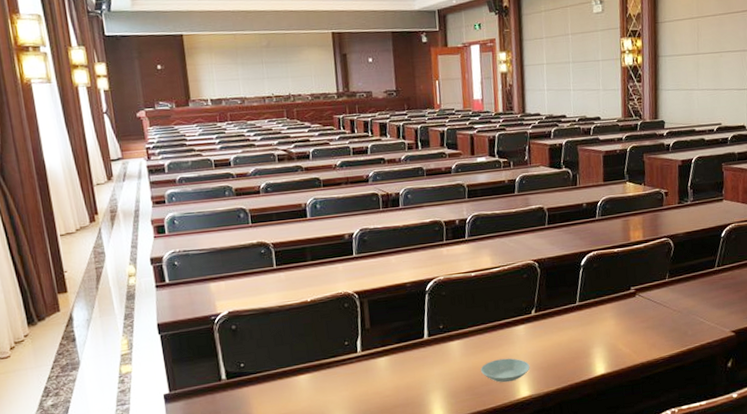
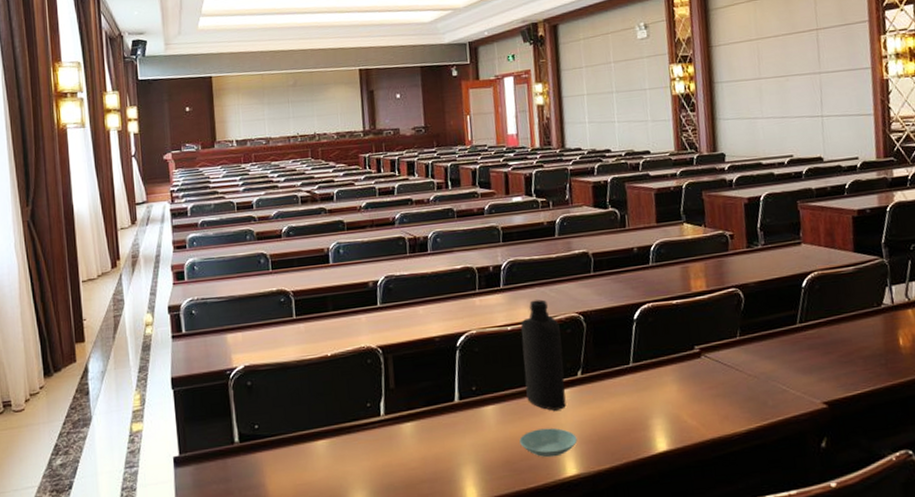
bottle: none [483,249,521,344] -> present [521,299,566,411]

